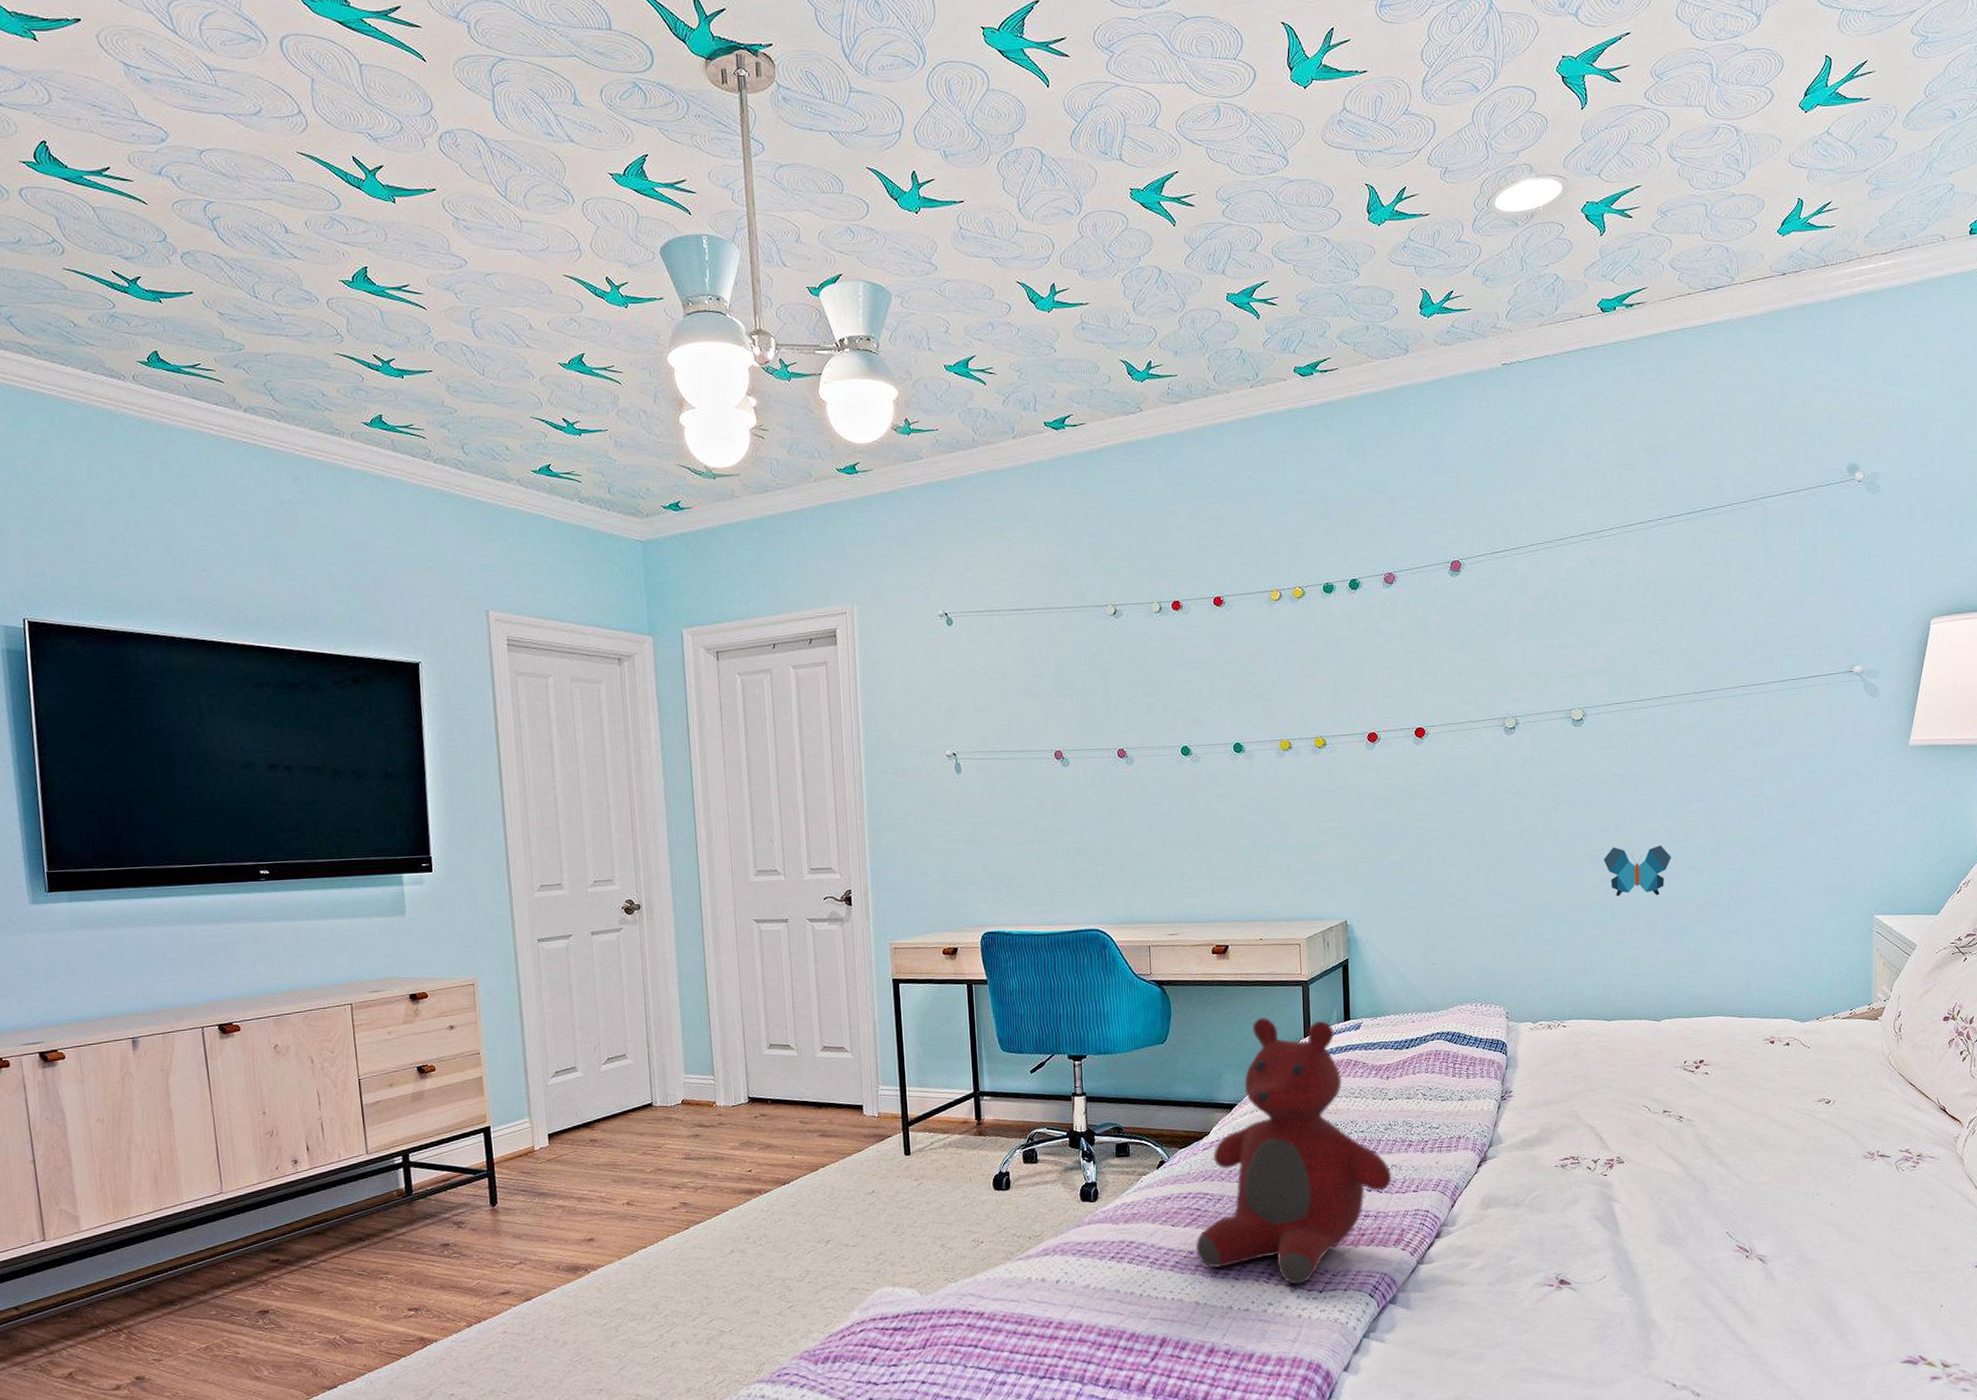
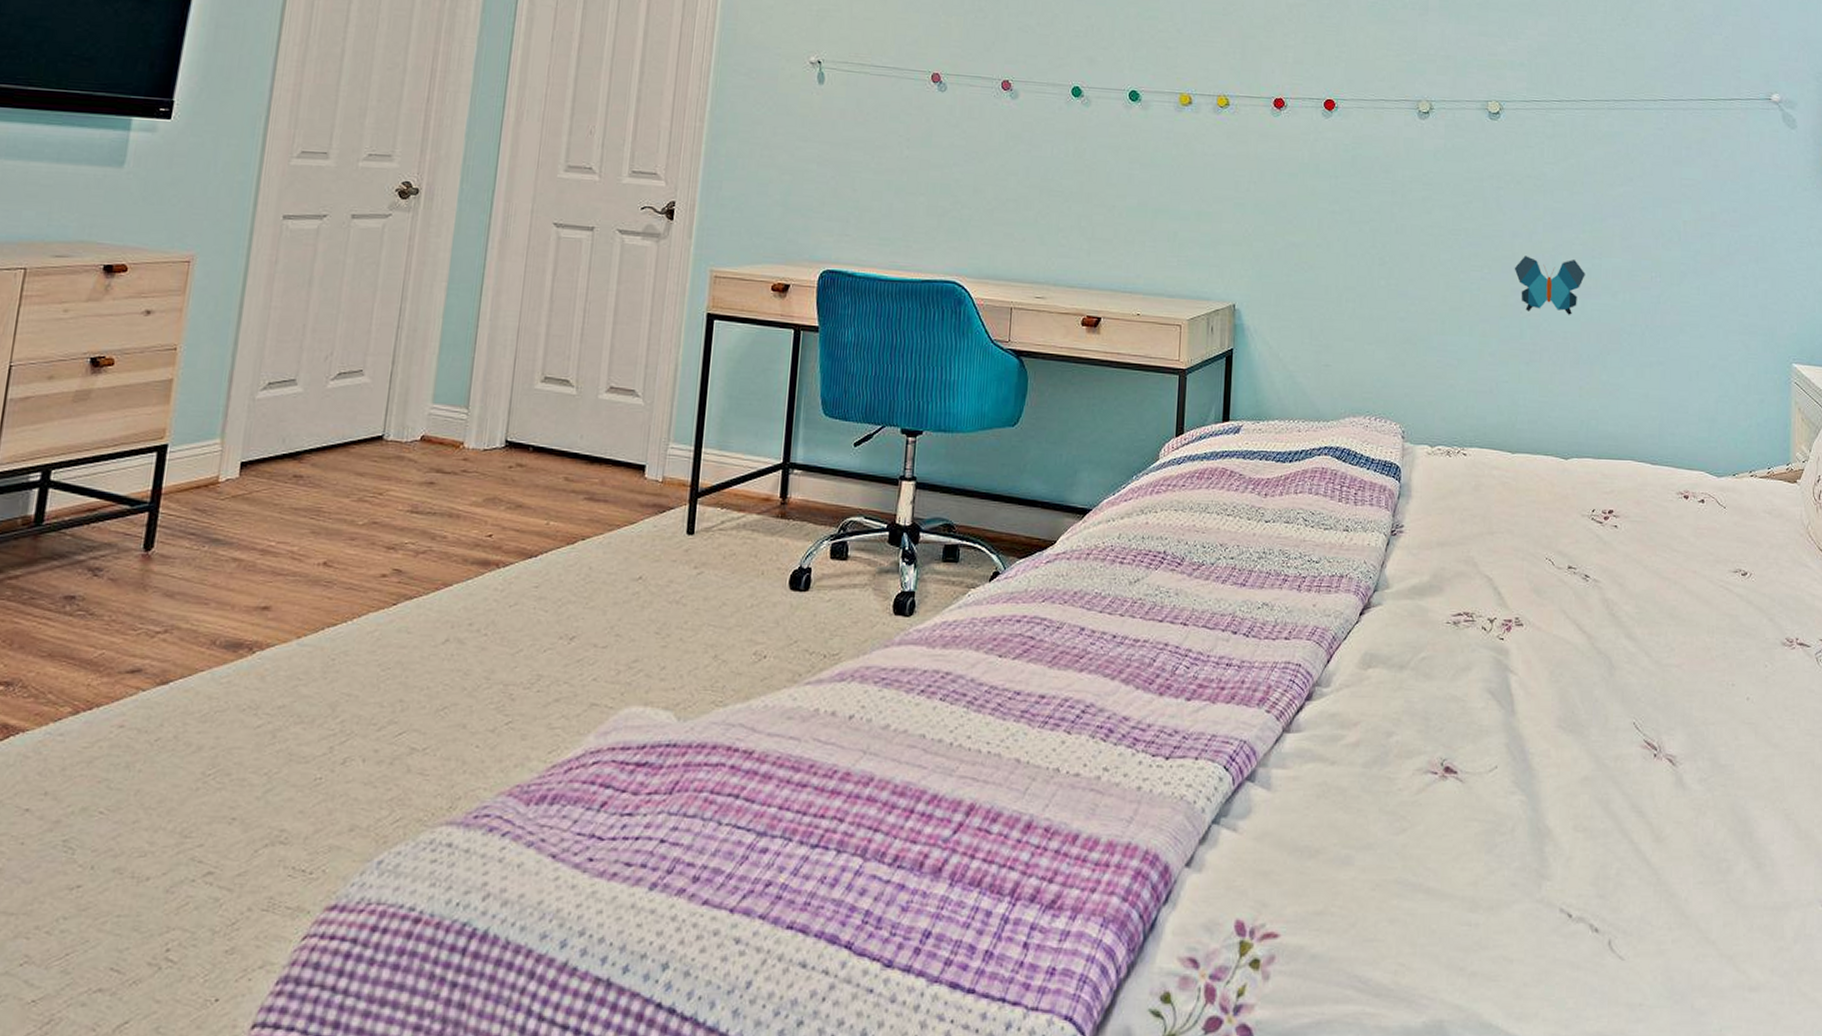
teddy bear: present [1195,1018,1392,1285] -> none [1023,407,1262,746]

